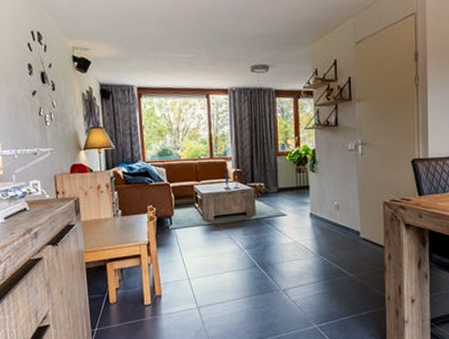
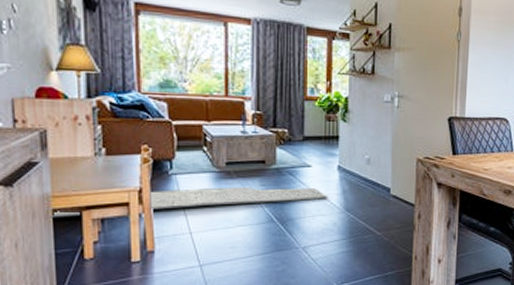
rug: none [83,235,303,270] -> present [49,187,328,218]

